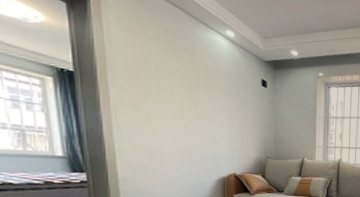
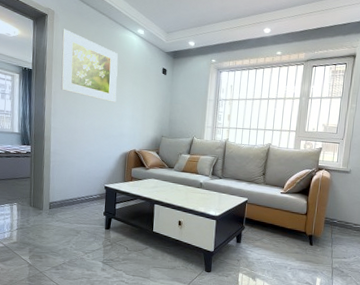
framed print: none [115,19,205,119] -> present [60,28,118,103]

